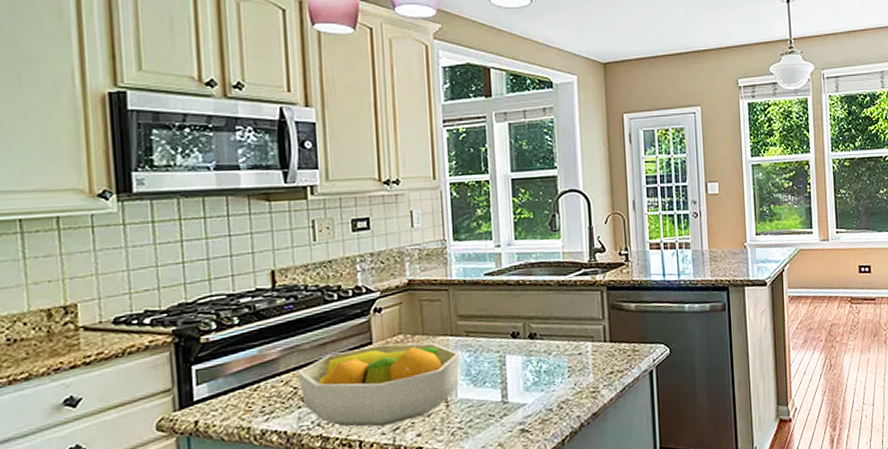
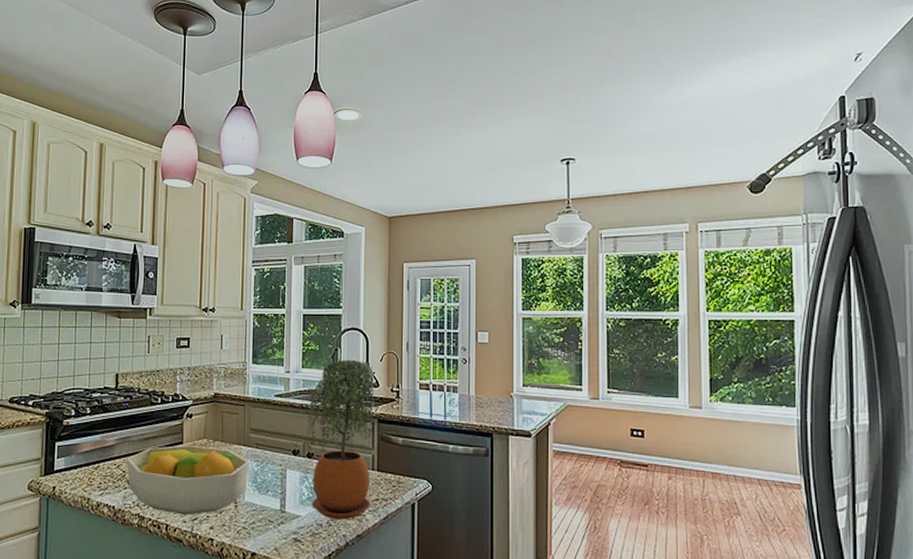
potted plant: none [525,224,605,402] -> present [305,359,374,520]

